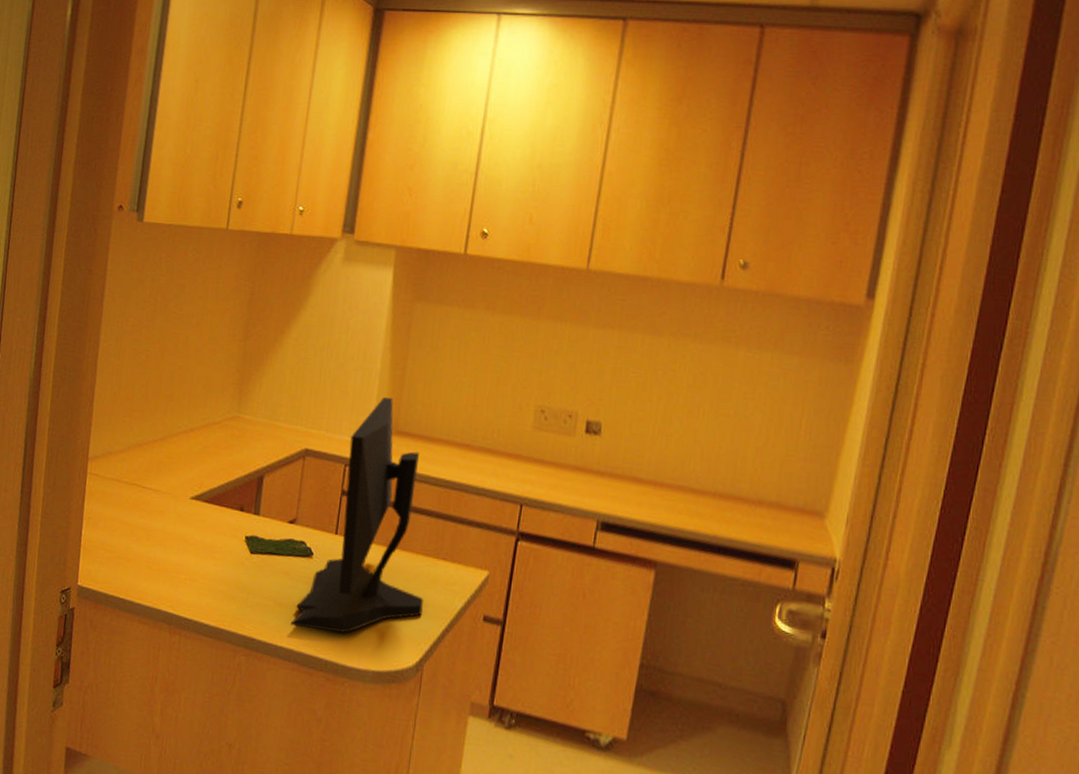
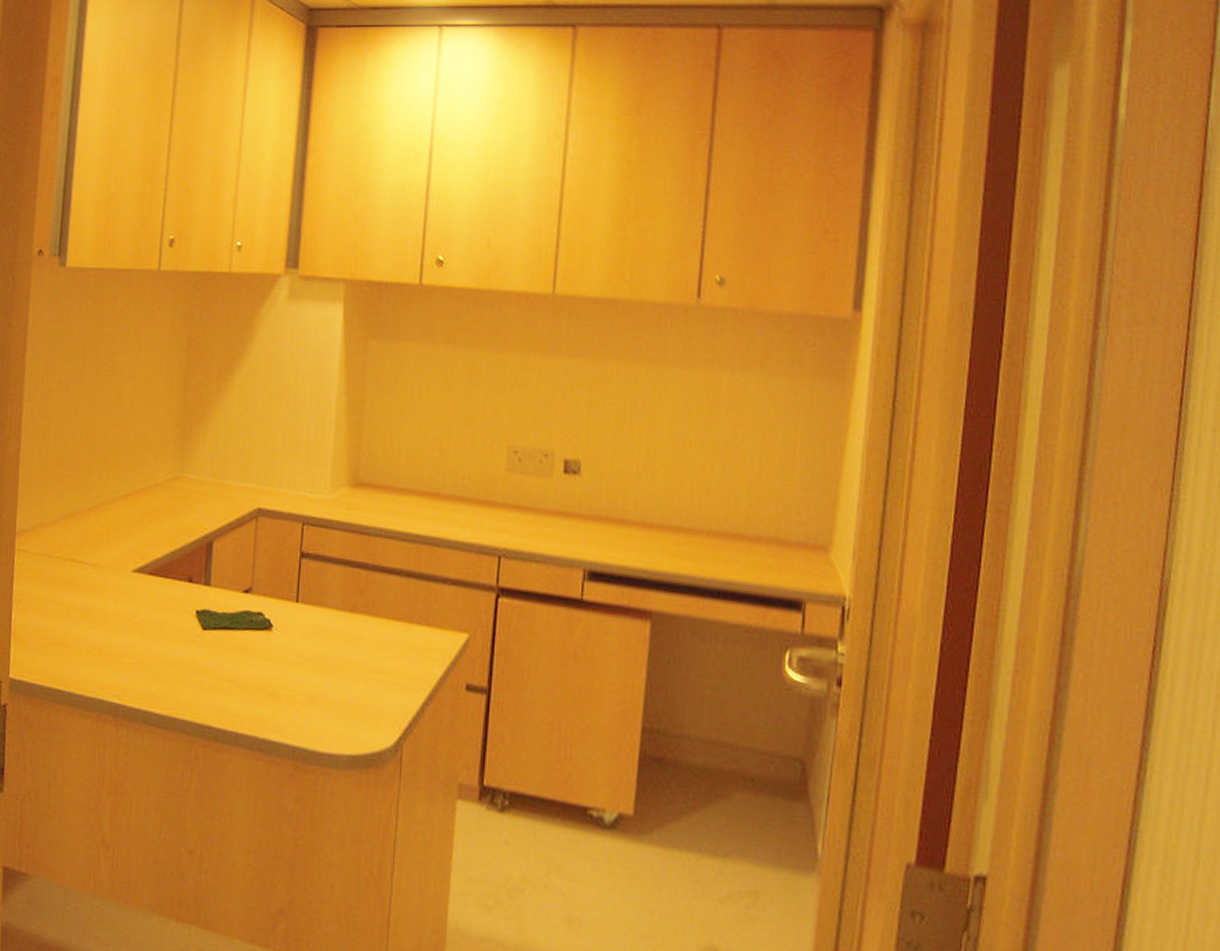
computer monitor: present [290,397,424,633] -> none [251,445,398,714]

